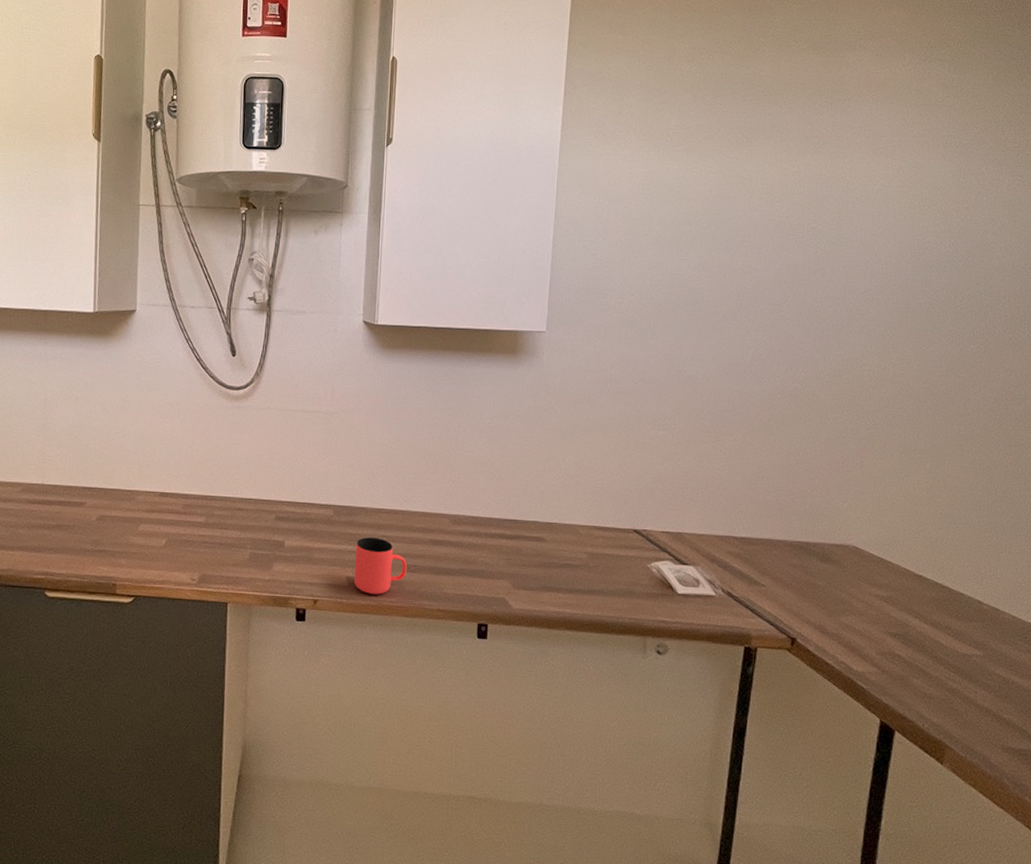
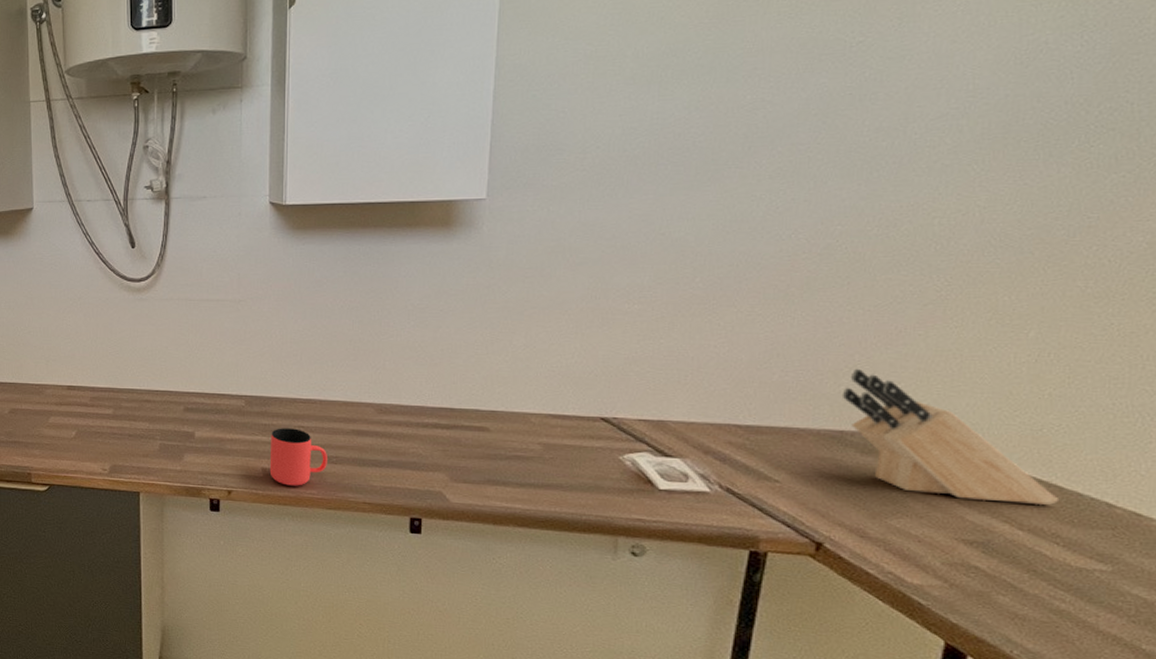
knife block: none [807,491,949,603] -> present [841,369,1060,505]

